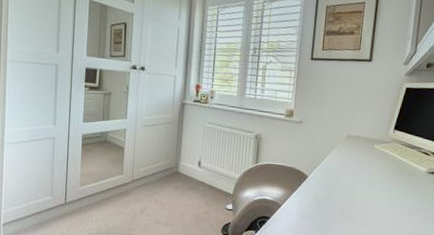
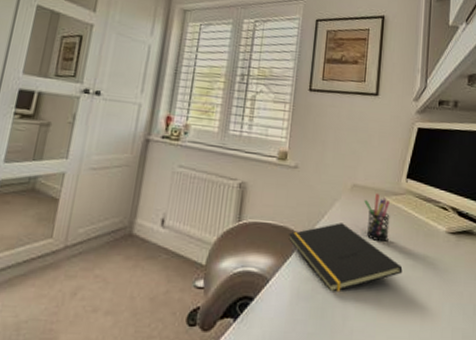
notepad: none [295,164,388,215] -> present [288,223,403,292]
pen holder: none [357,141,379,180] -> present [364,193,390,243]

